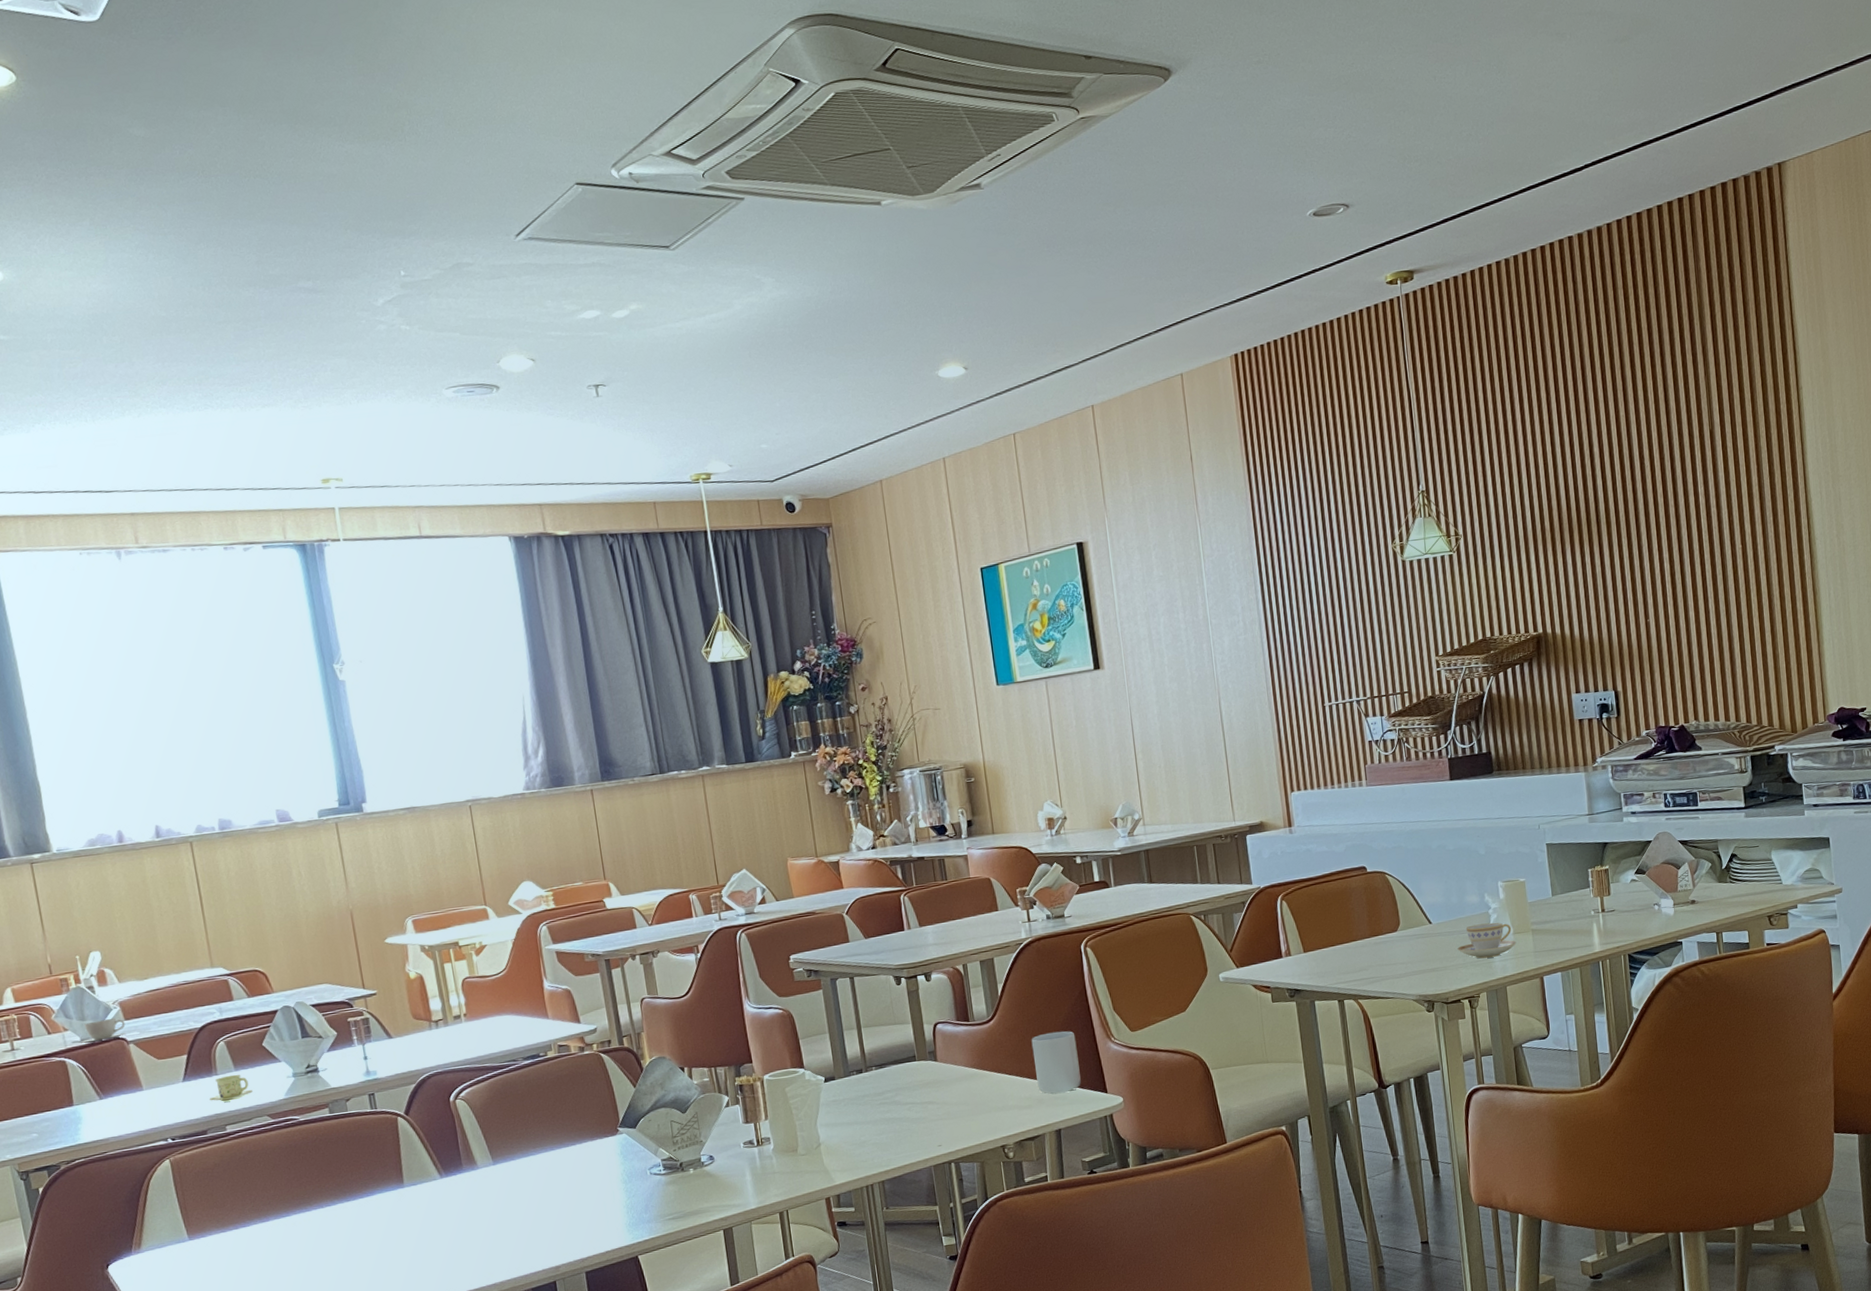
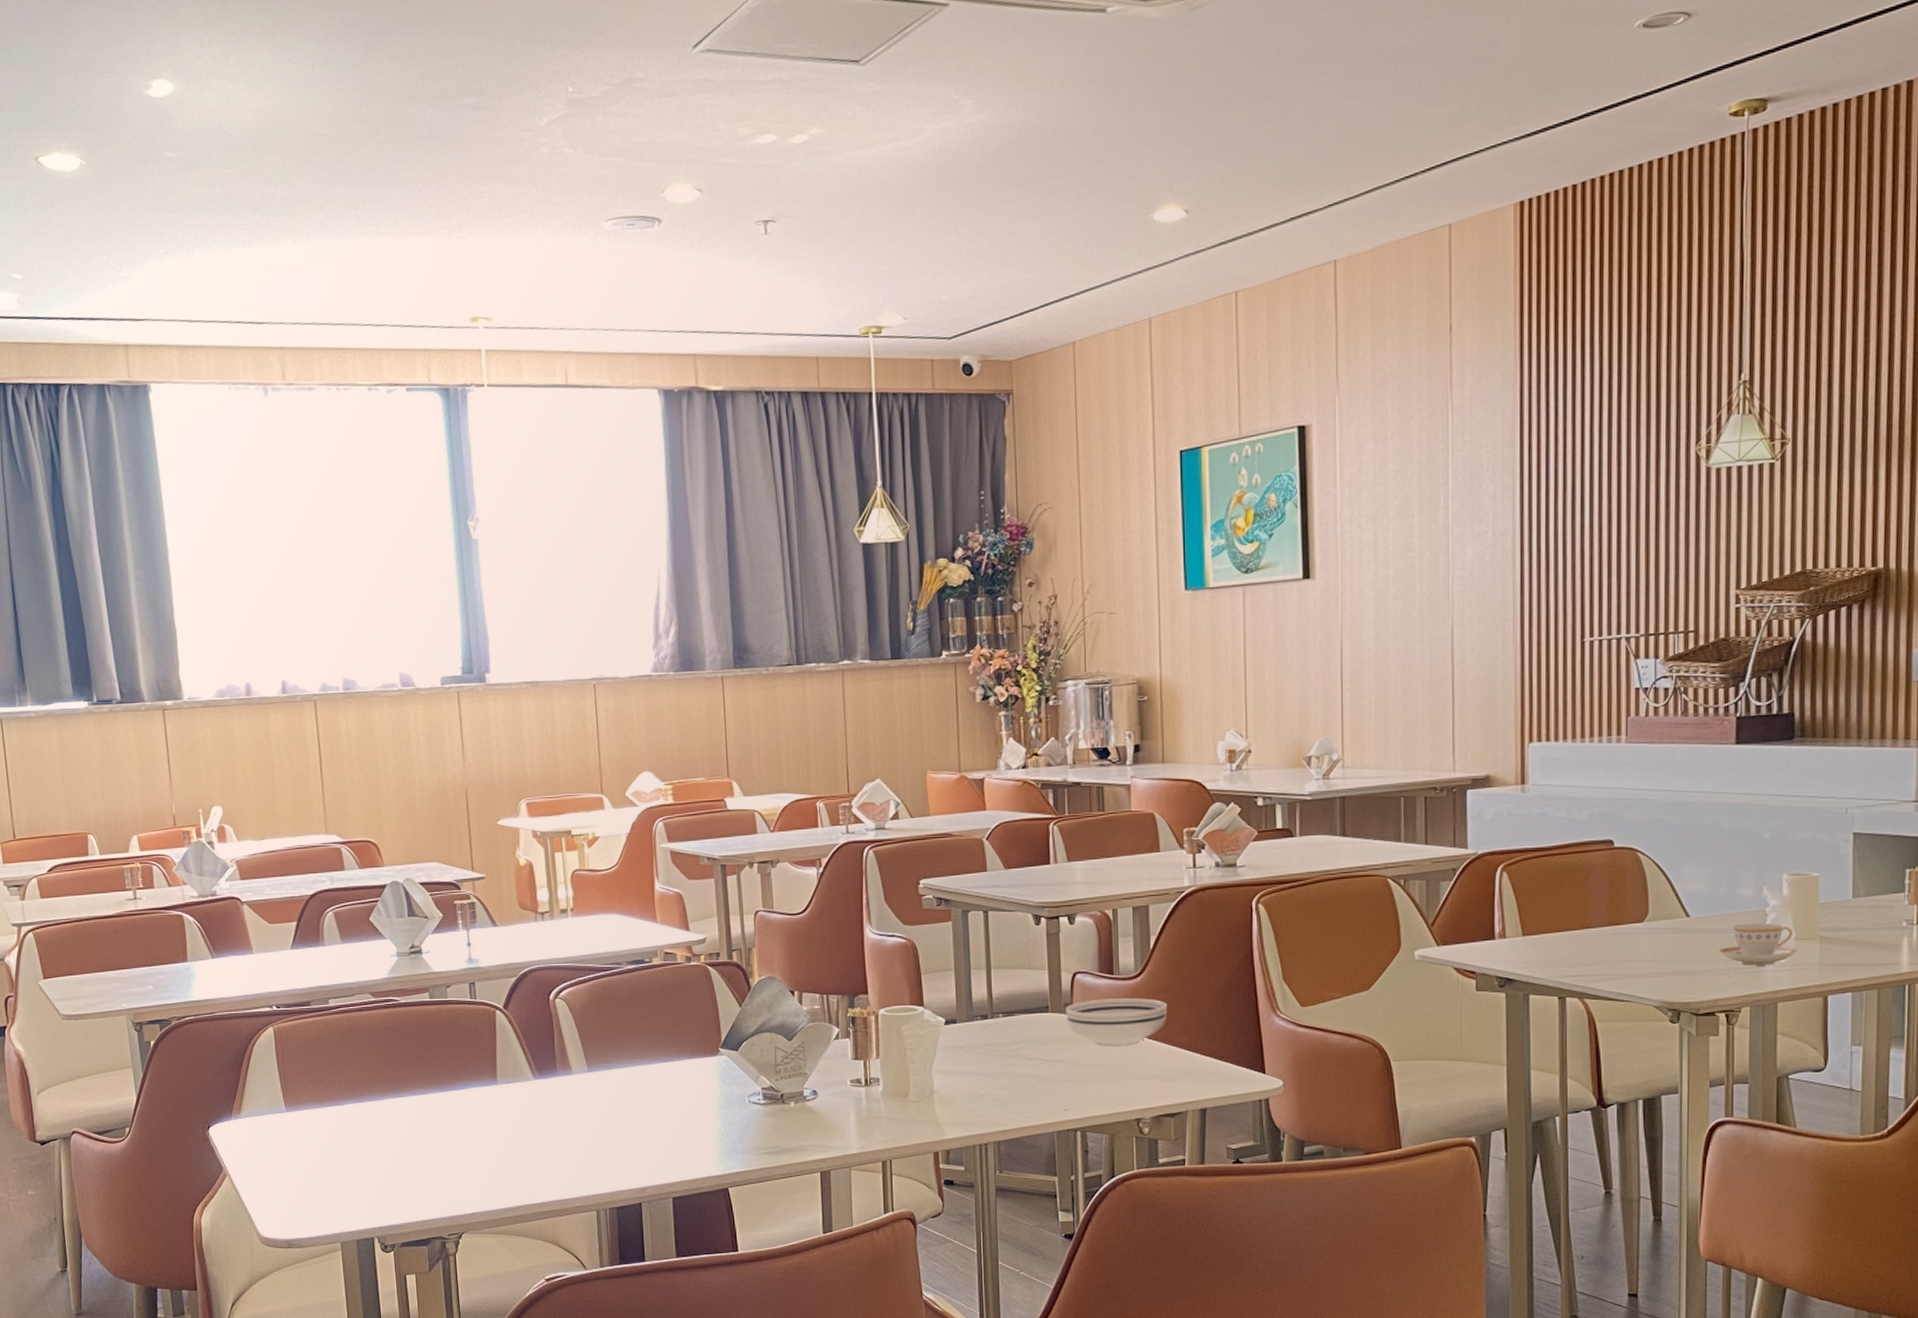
teacup: present [80,1017,126,1044] -> none [197,876,241,900]
cup and saucer: present [210,1074,253,1102] -> none [315,947,357,974]
bowl: none [930,1039,1019,1086] -> present [1065,998,1168,1047]
cup: present [1031,1031,1082,1094] -> none [1182,997,1237,1068]

